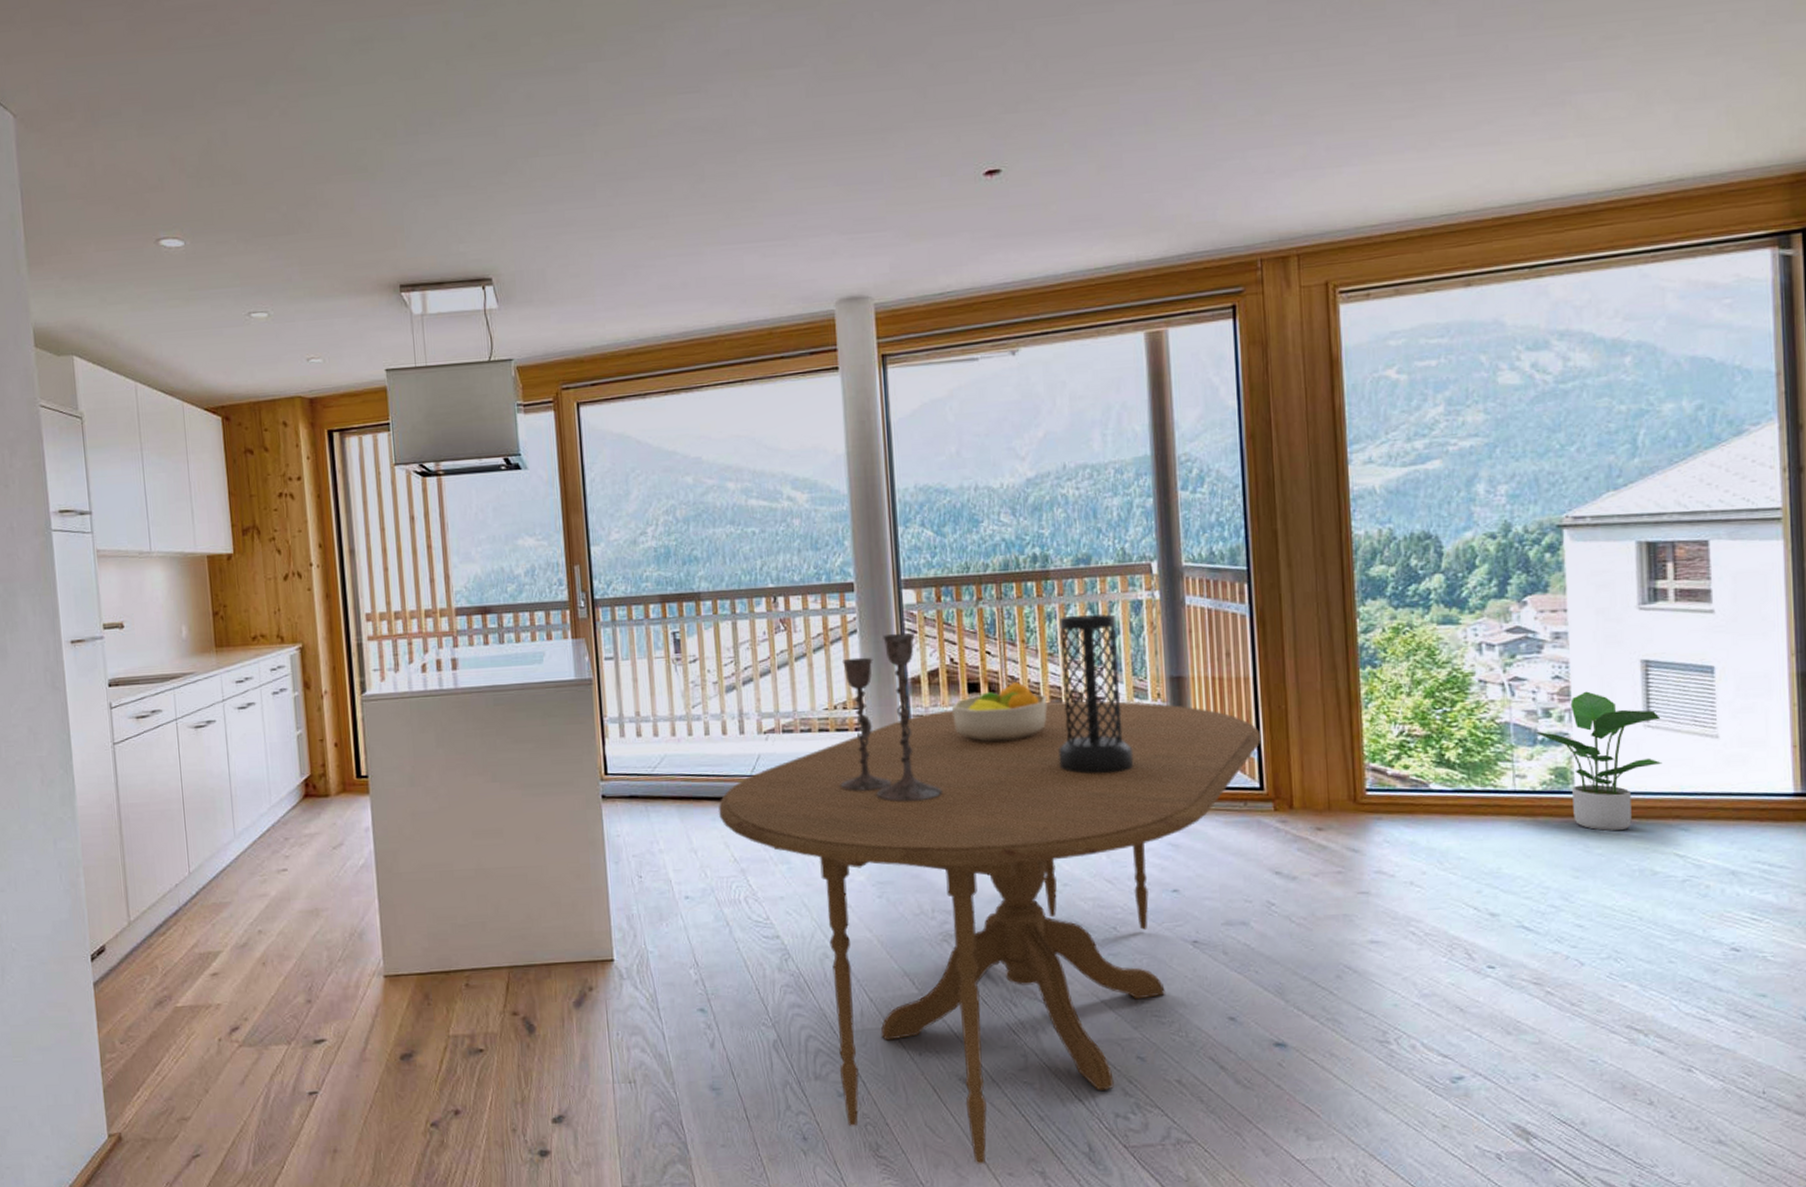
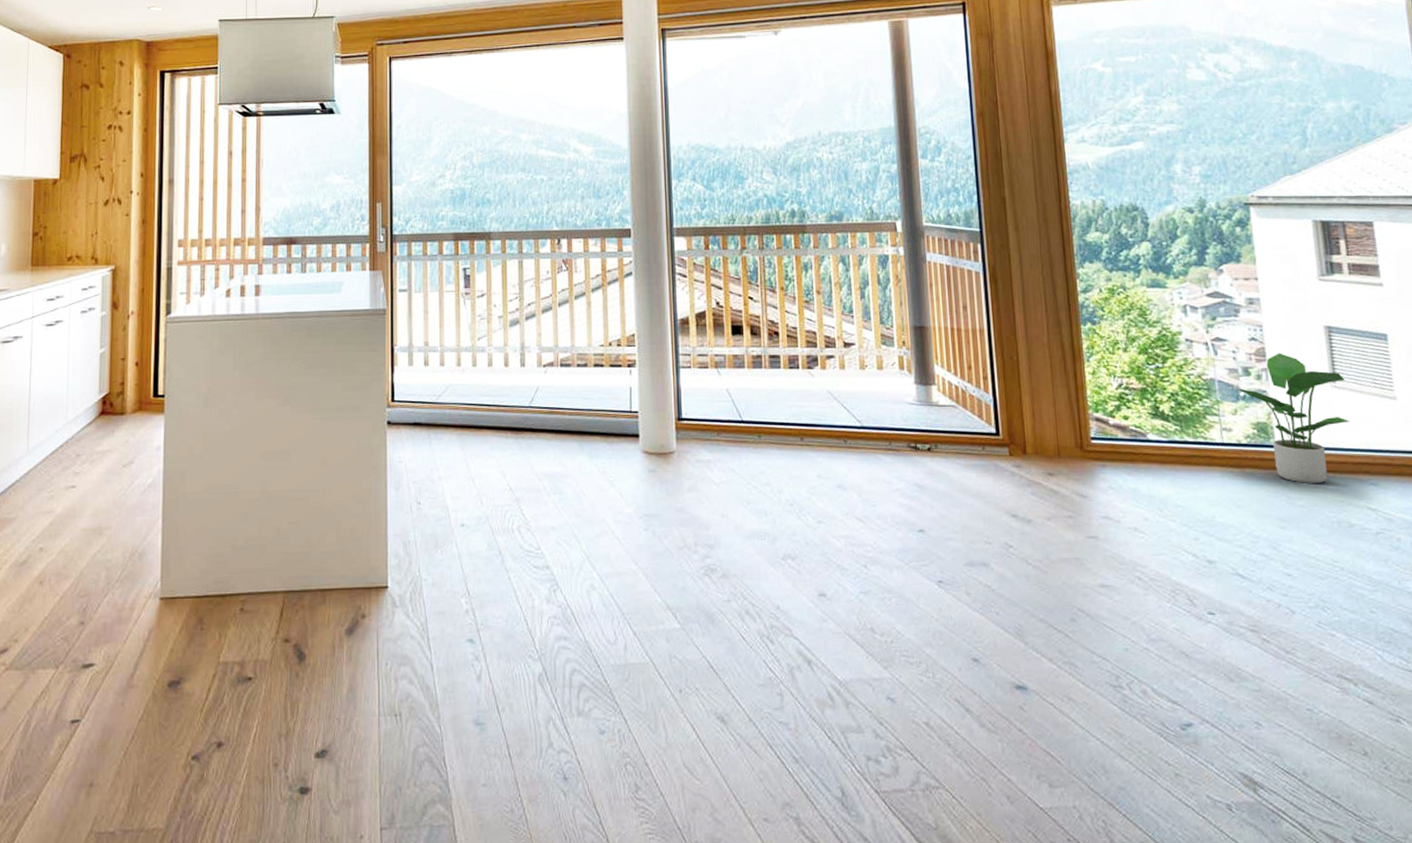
dining table: present [718,701,1261,1164] -> none [496,346,996,808]
candlestick: present [840,632,942,802] -> none [612,276,707,437]
fruit bowl: present [951,681,1047,742] -> none [716,325,804,382]
vase: present [1058,613,1133,775] -> none [814,266,881,416]

